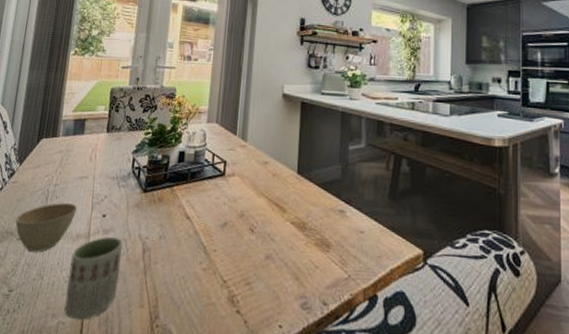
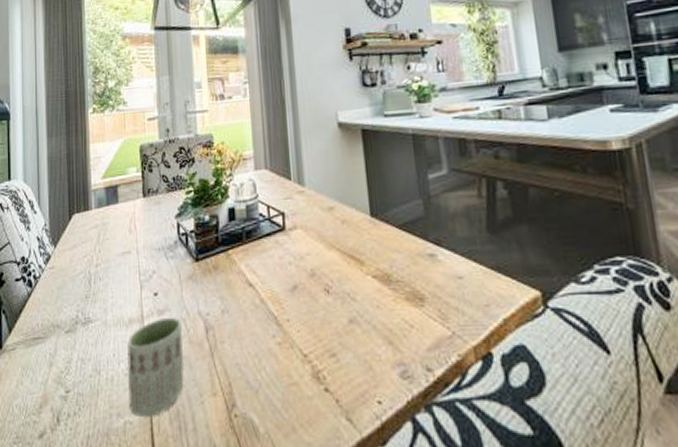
cup: present [15,203,77,252] -> none [60,285,124,345]

